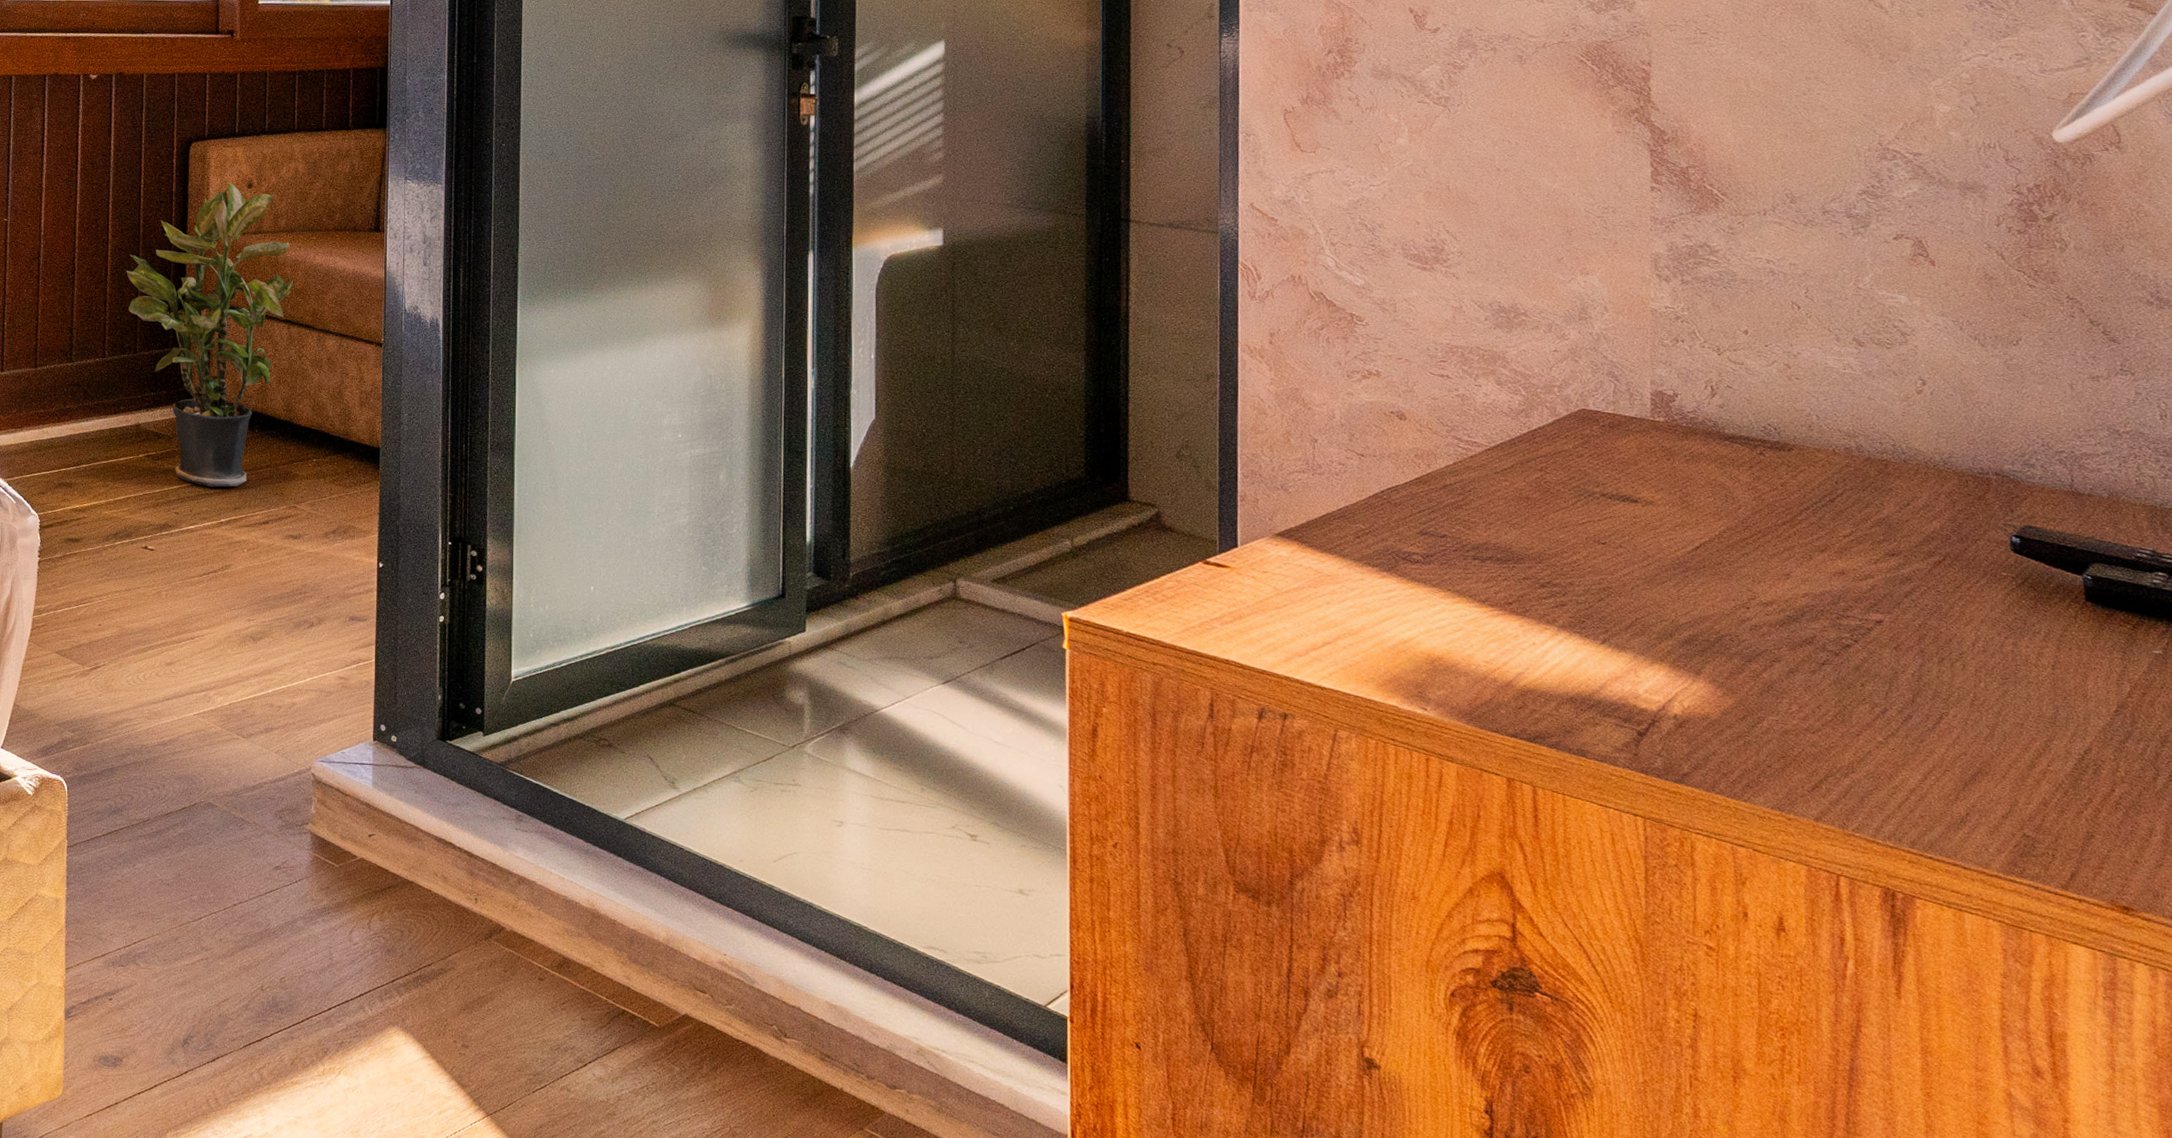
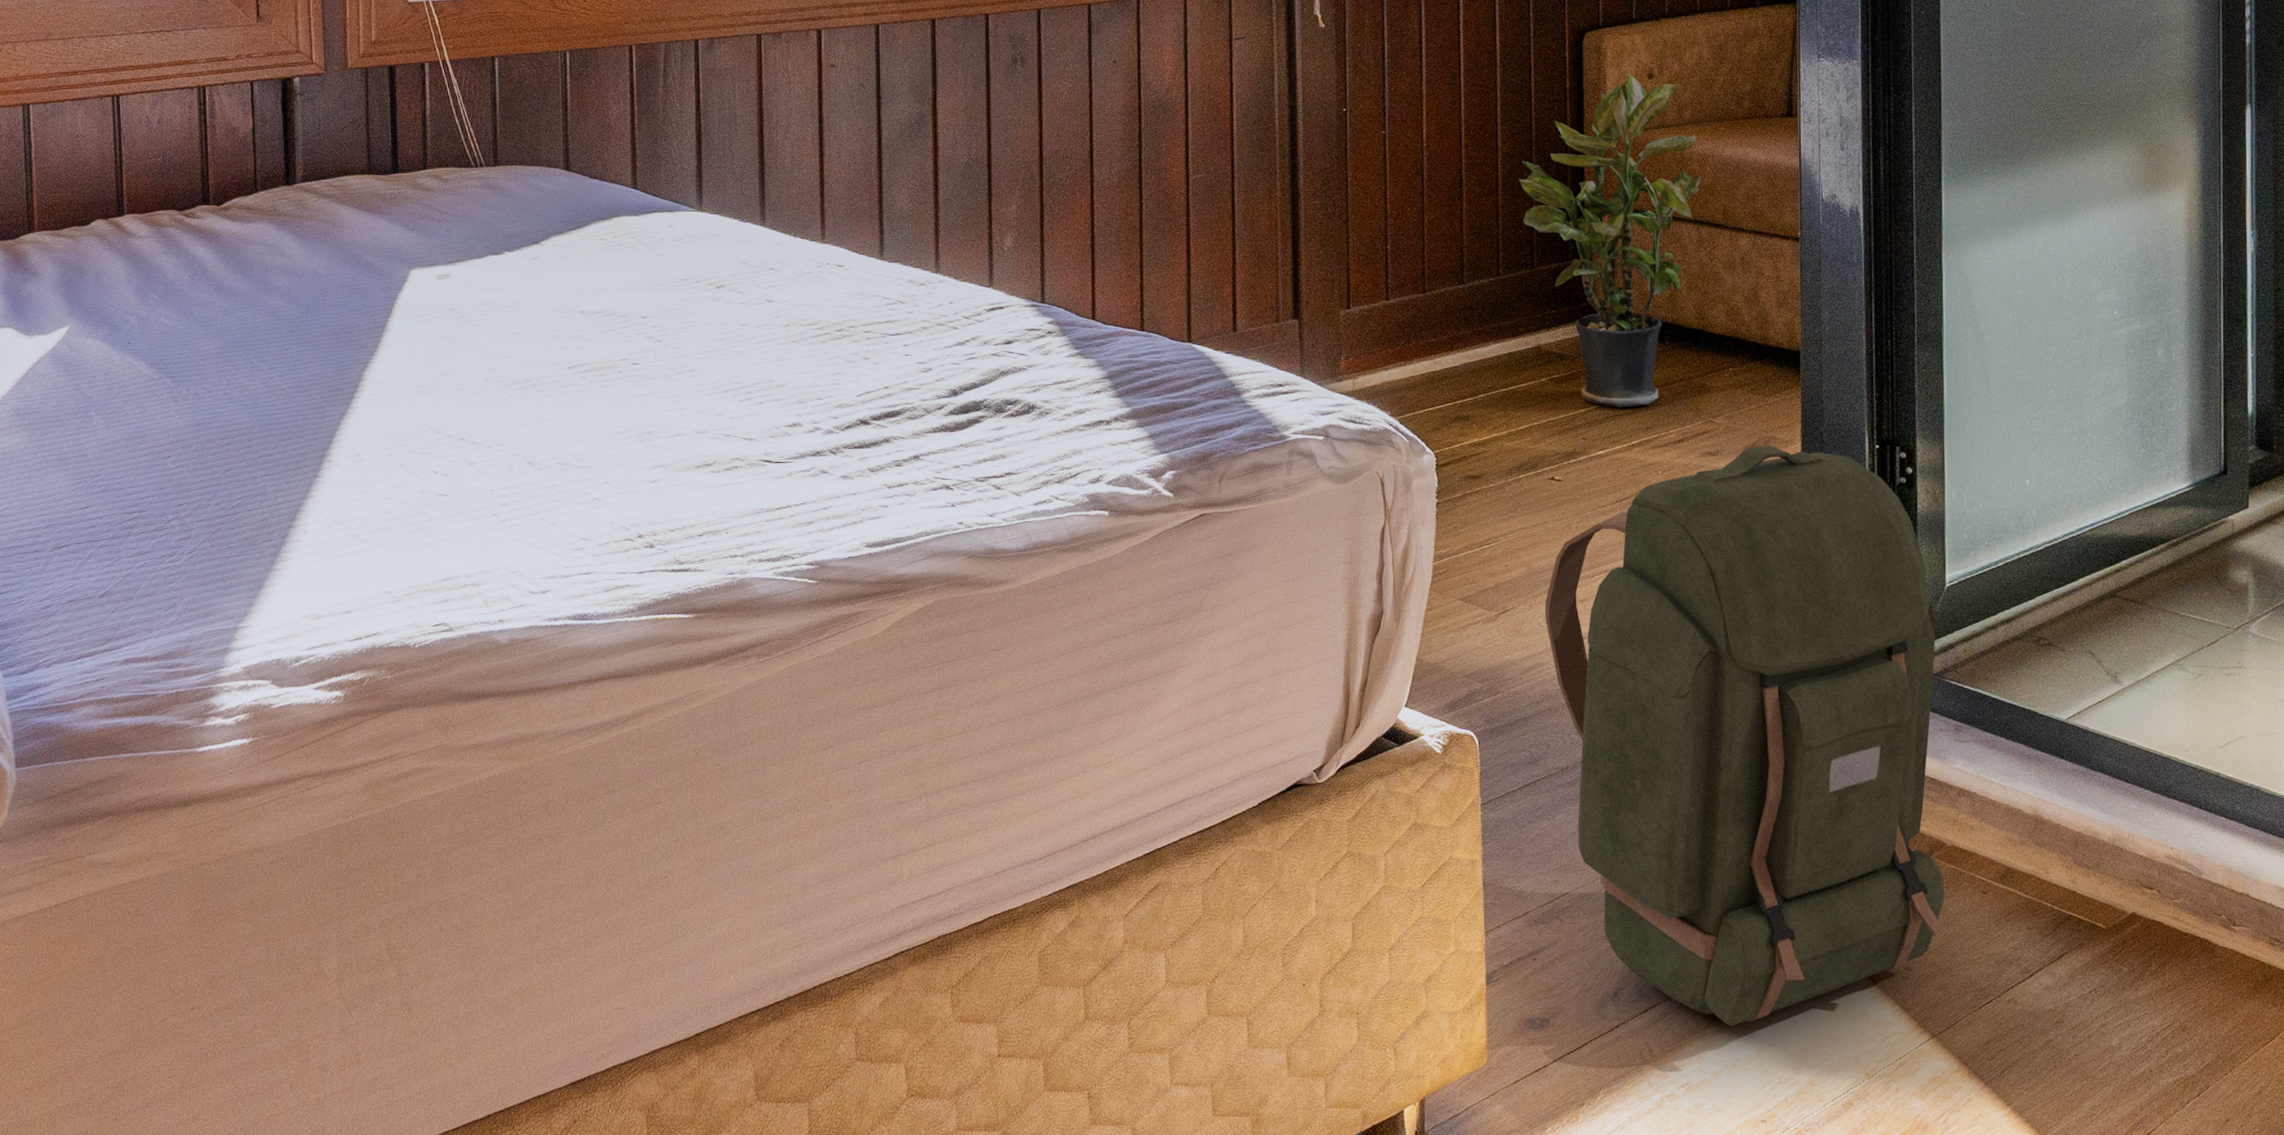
backpack: none [134,533,503,1084] -> present [1545,446,1945,1026]

